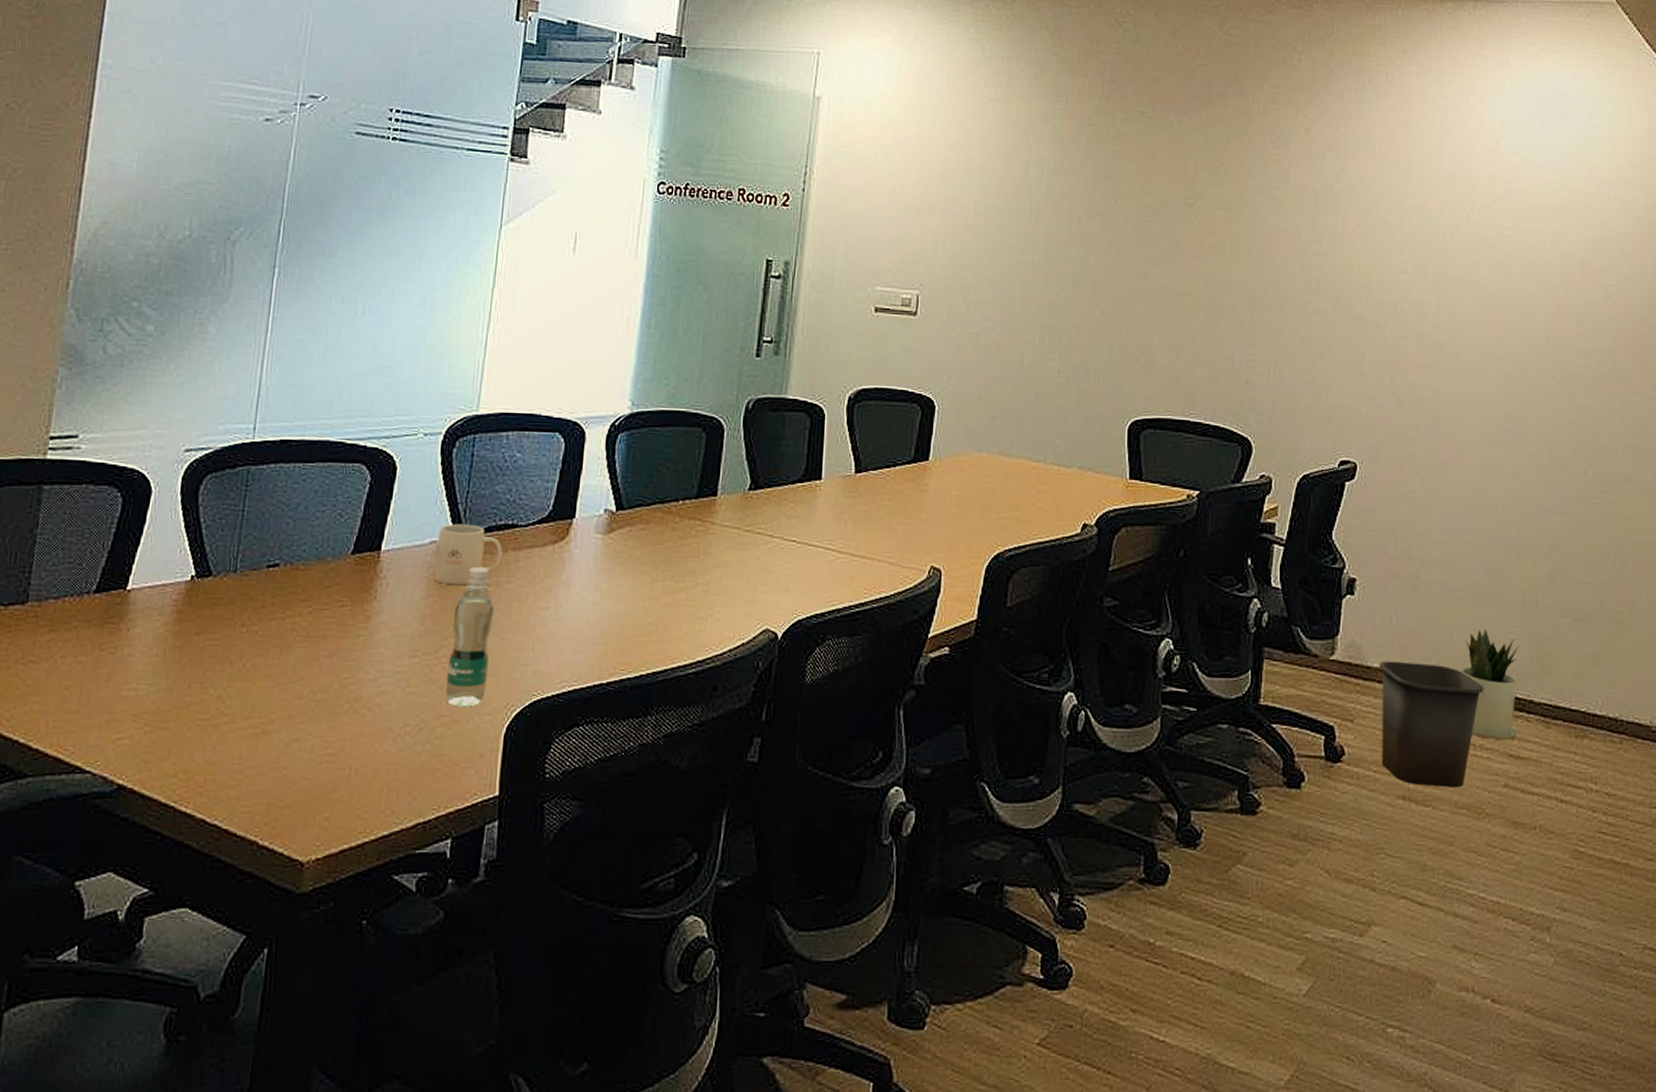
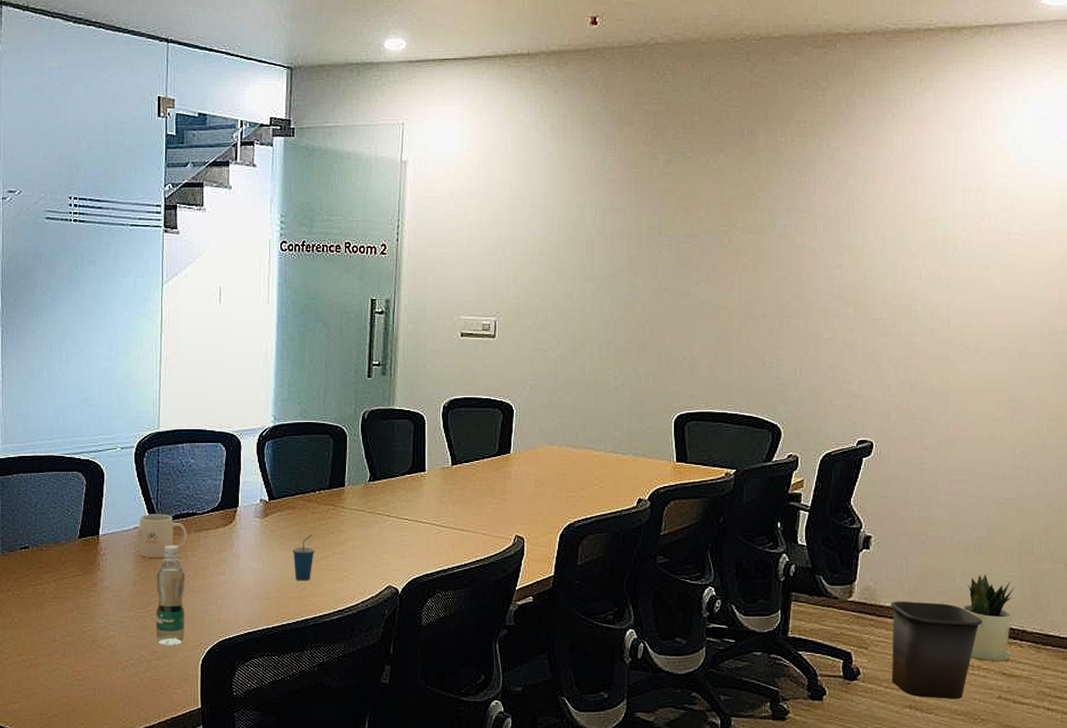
cup: none [642,558,673,620] -> present [293,534,315,581]

